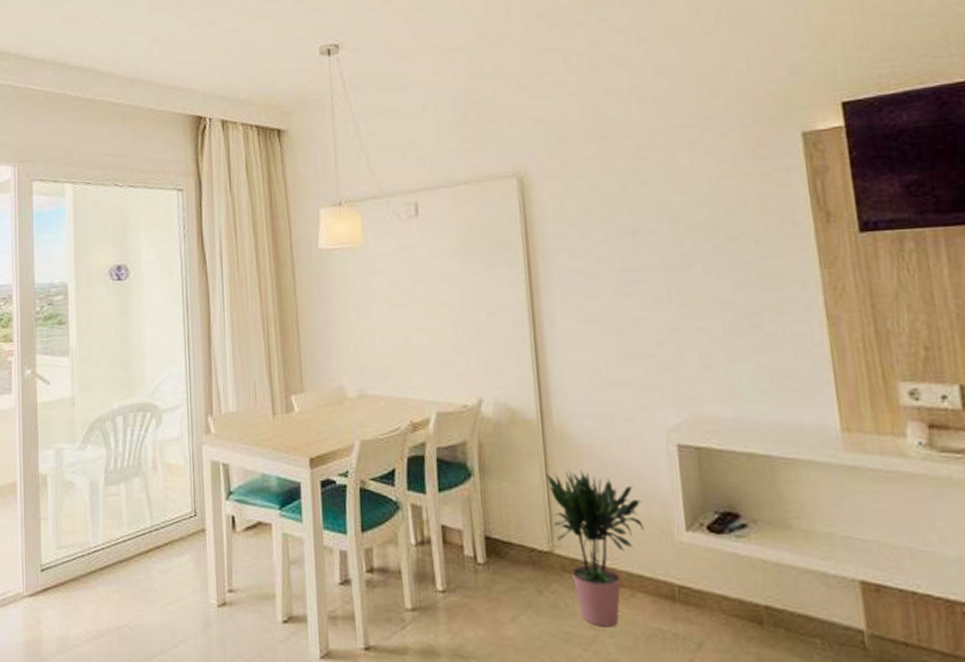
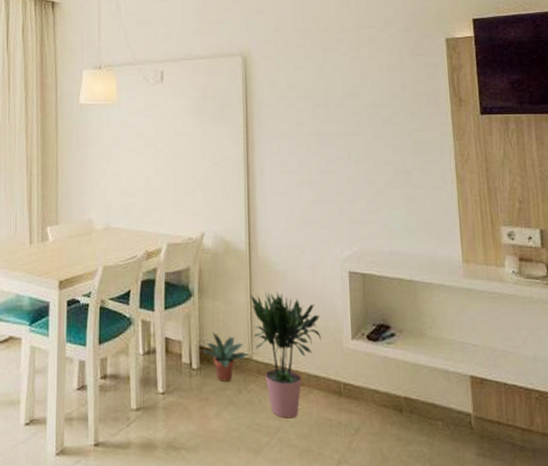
potted plant: none [488,520,550,580] -> present [201,333,250,382]

